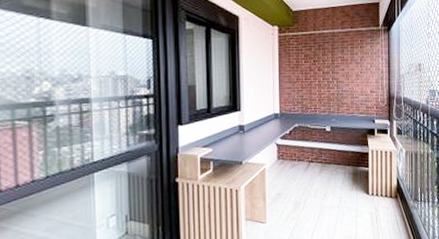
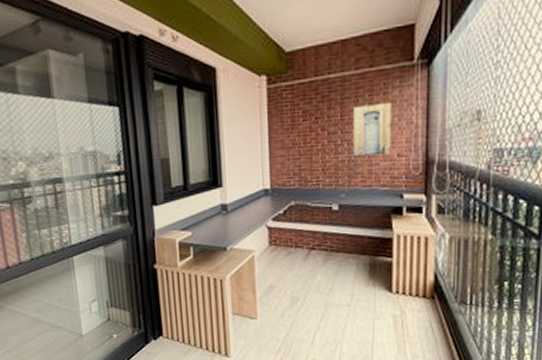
wall art: none [341,53,366,92] -> present [354,101,392,157]

